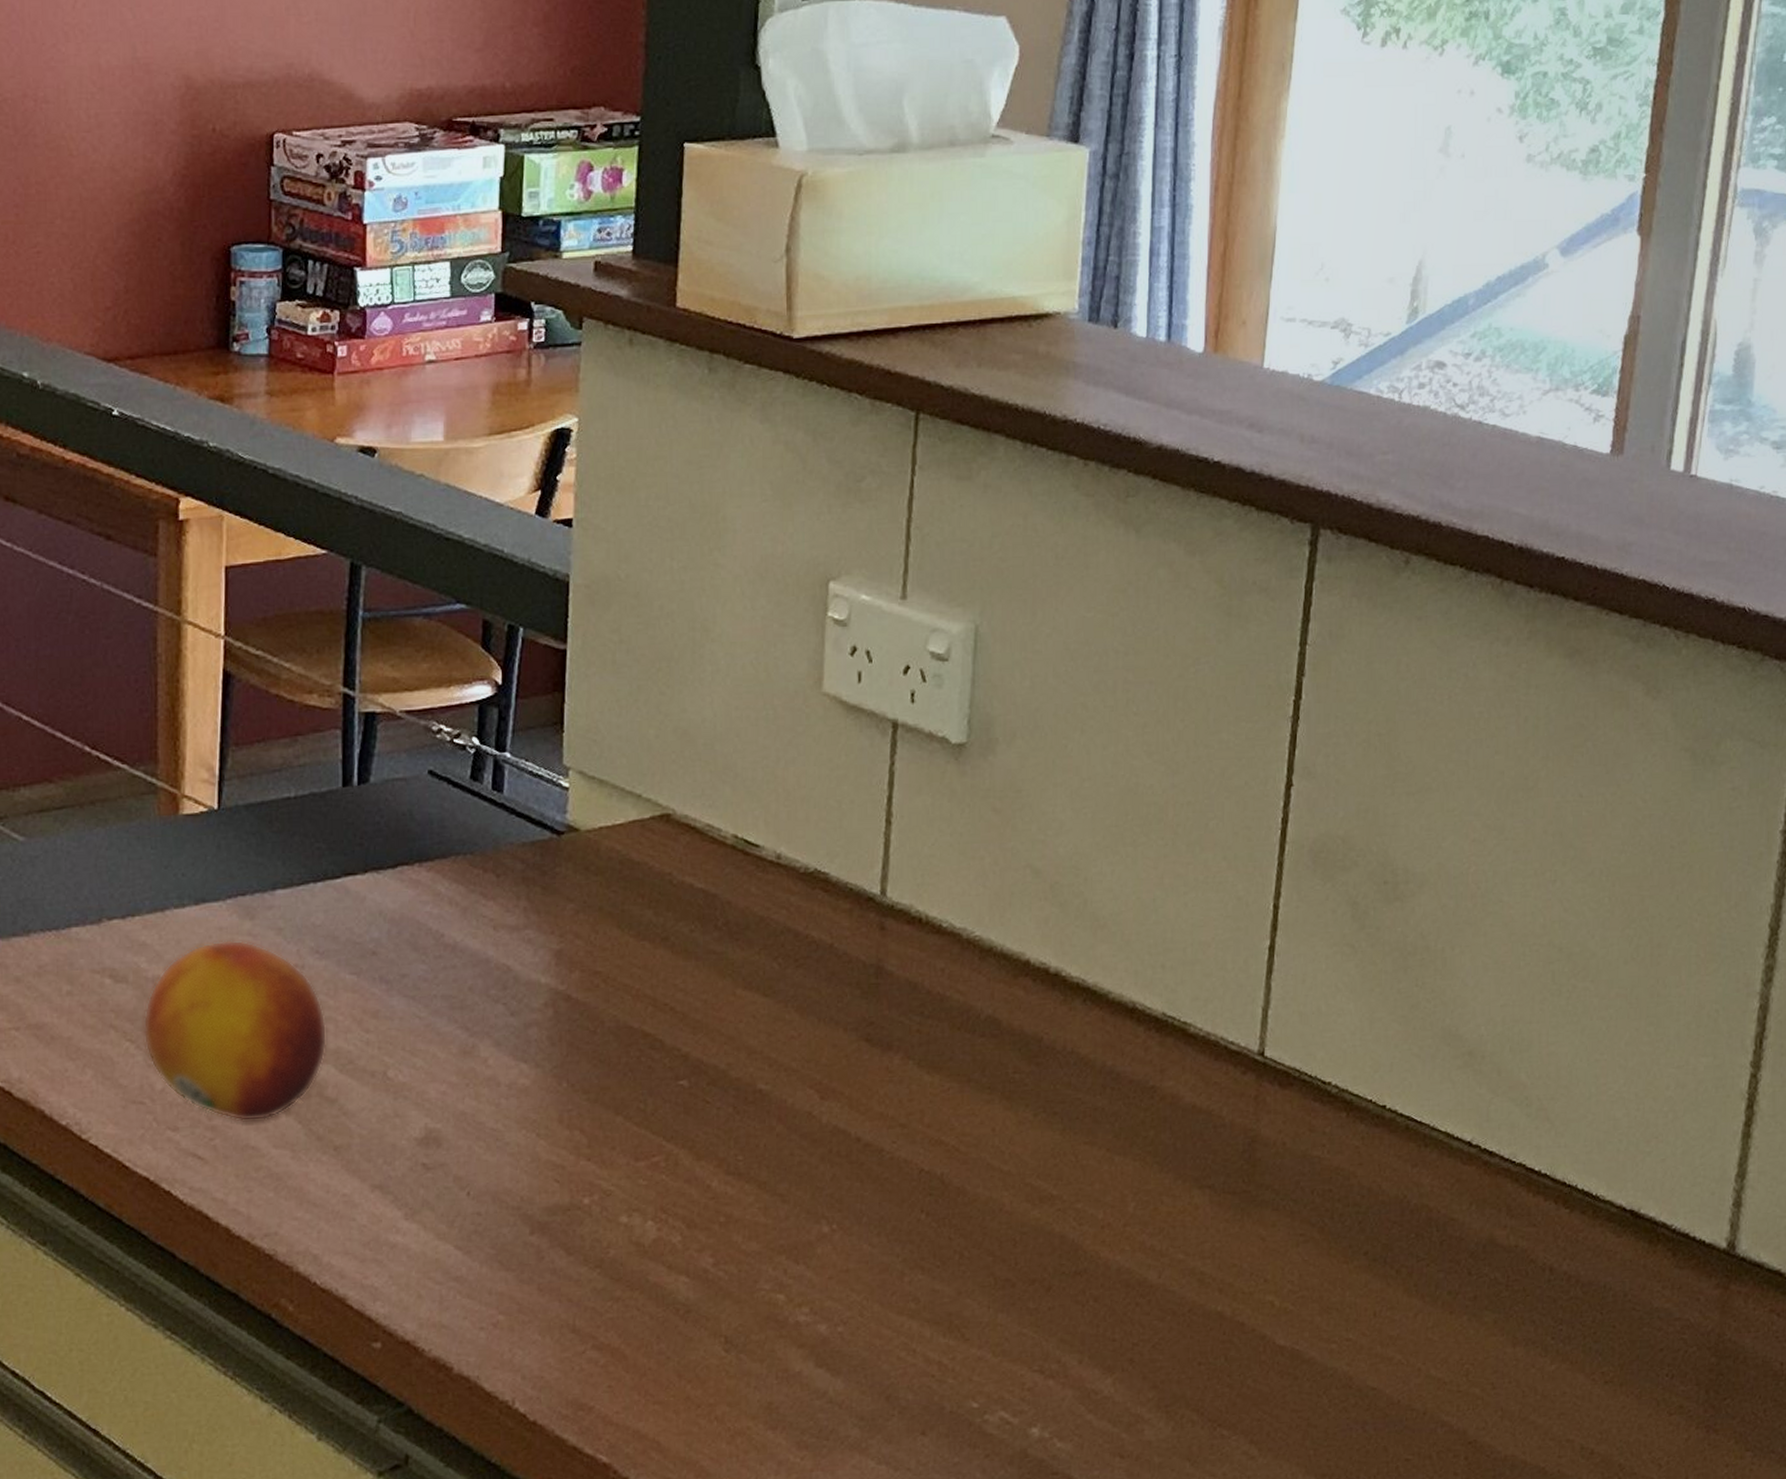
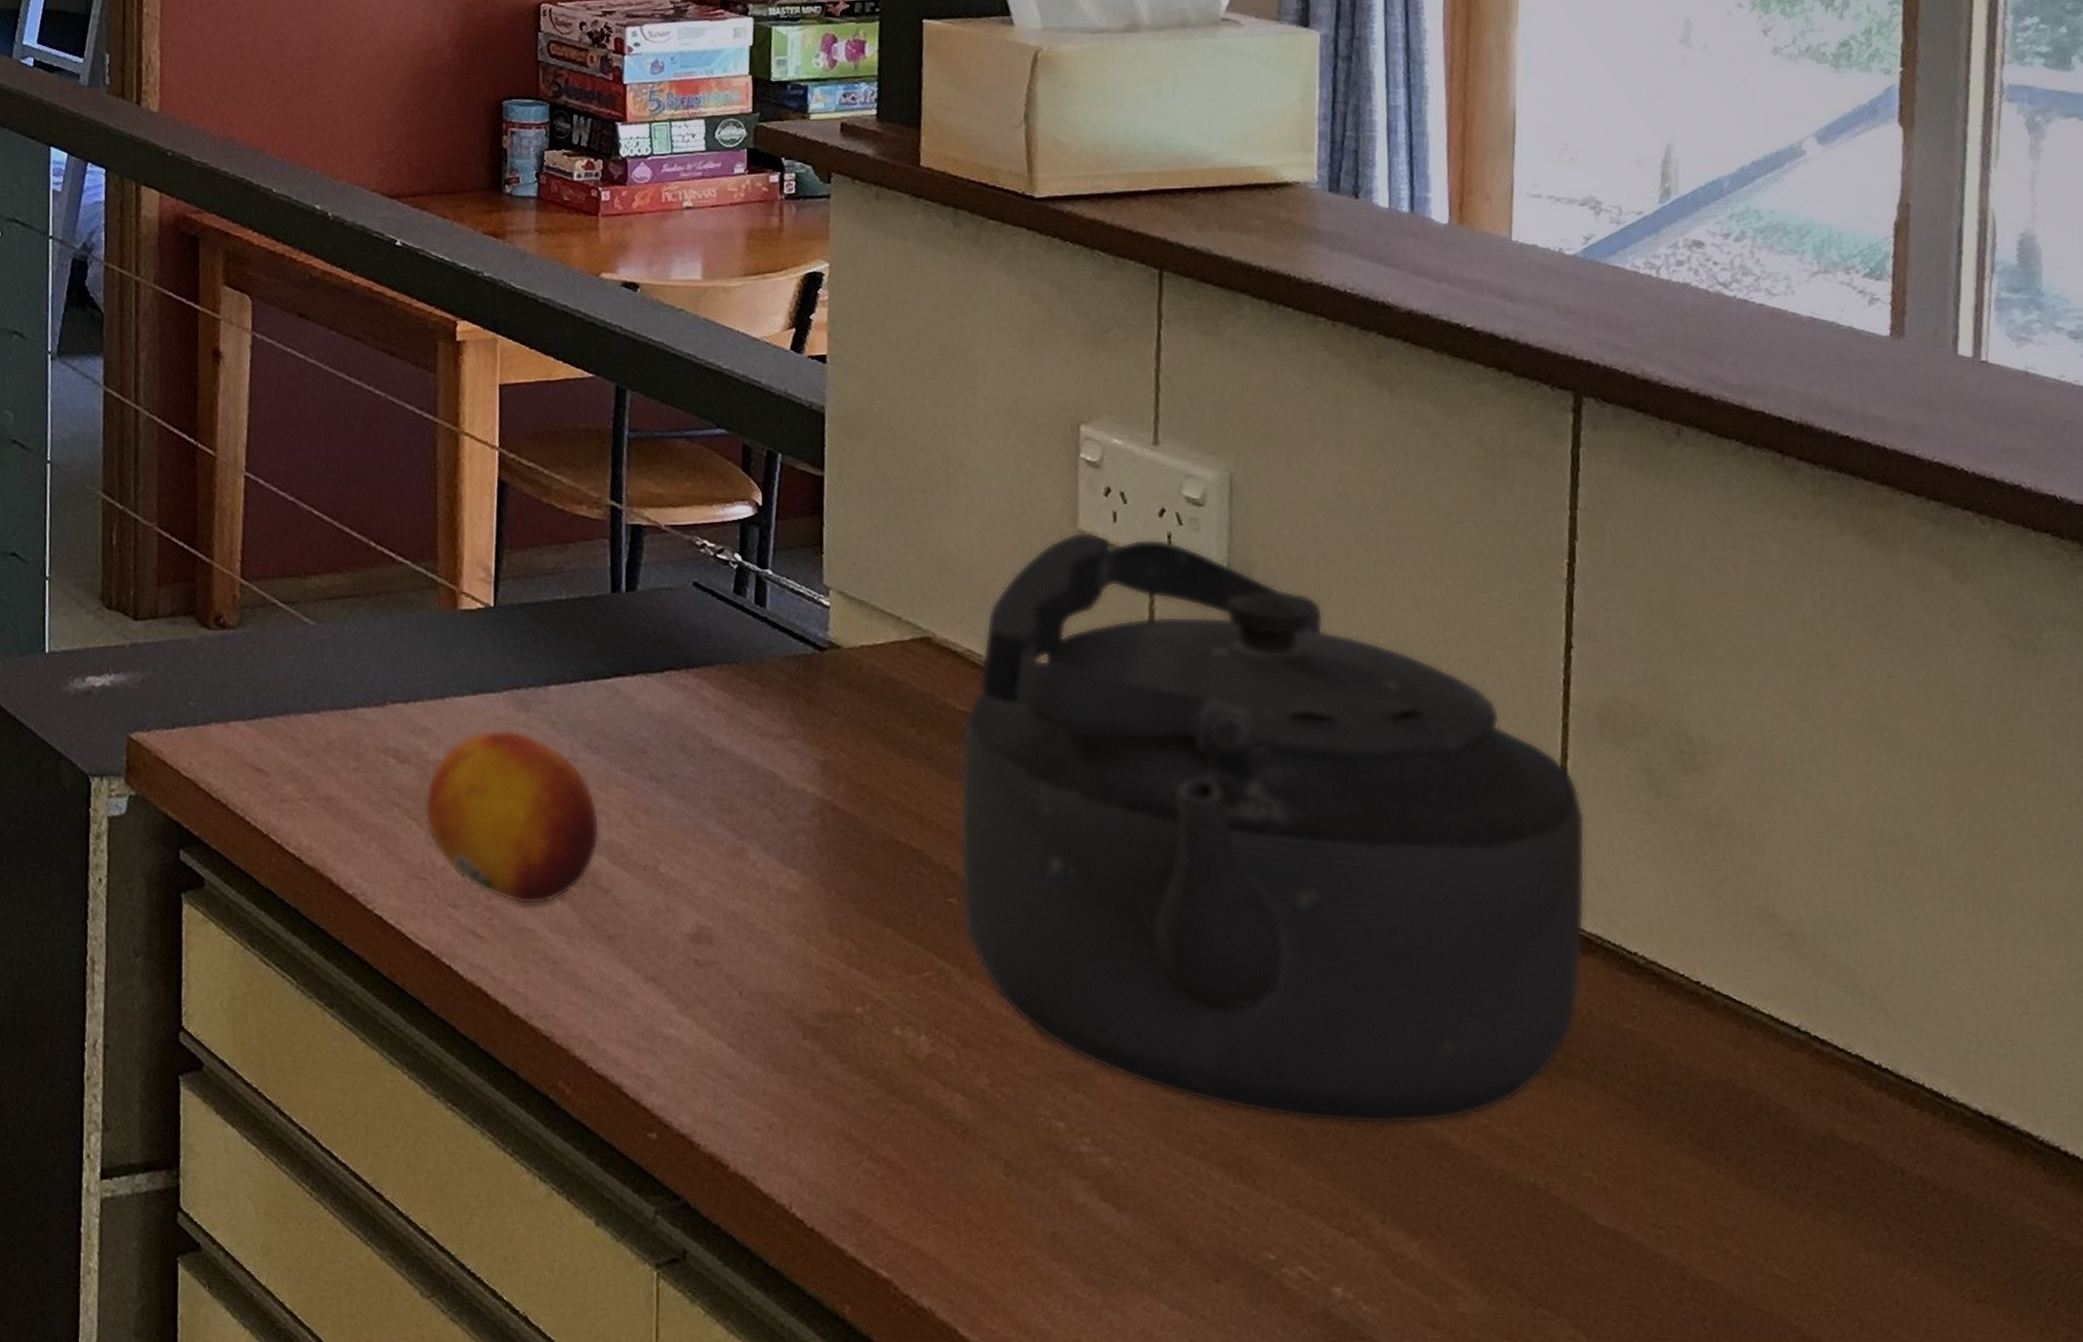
kettle: none [692,694,1293,1271] -> present [960,531,1586,1125]

